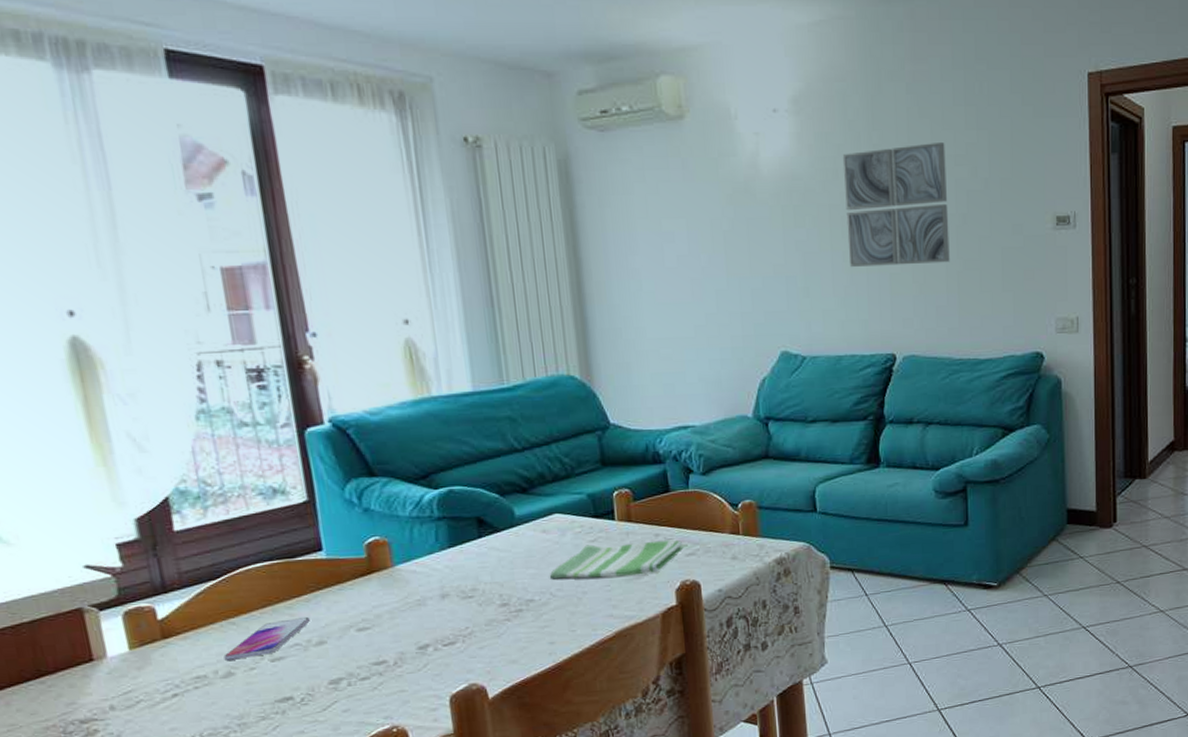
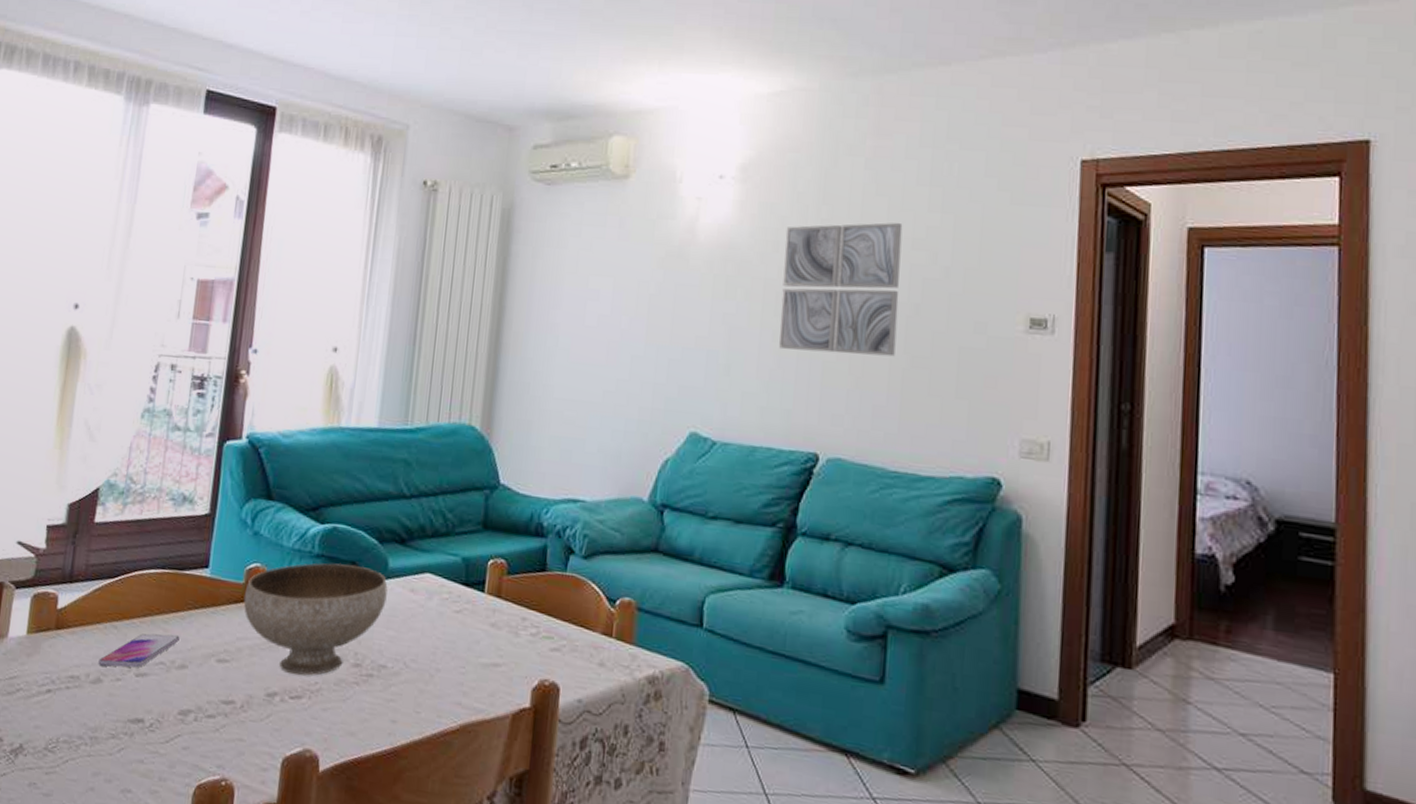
bowl: none [369,520,520,625] -> present [243,563,388,676]
dish towel: present [549,539,684,579] -> none [407,615,550,663]

